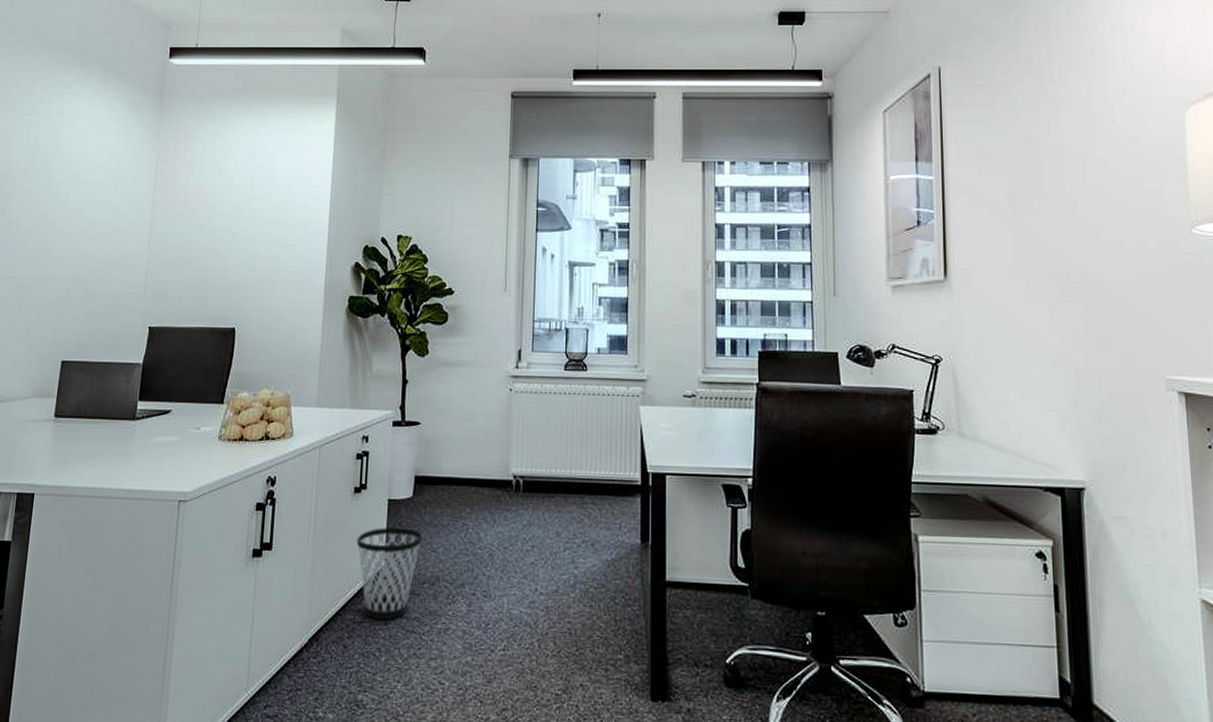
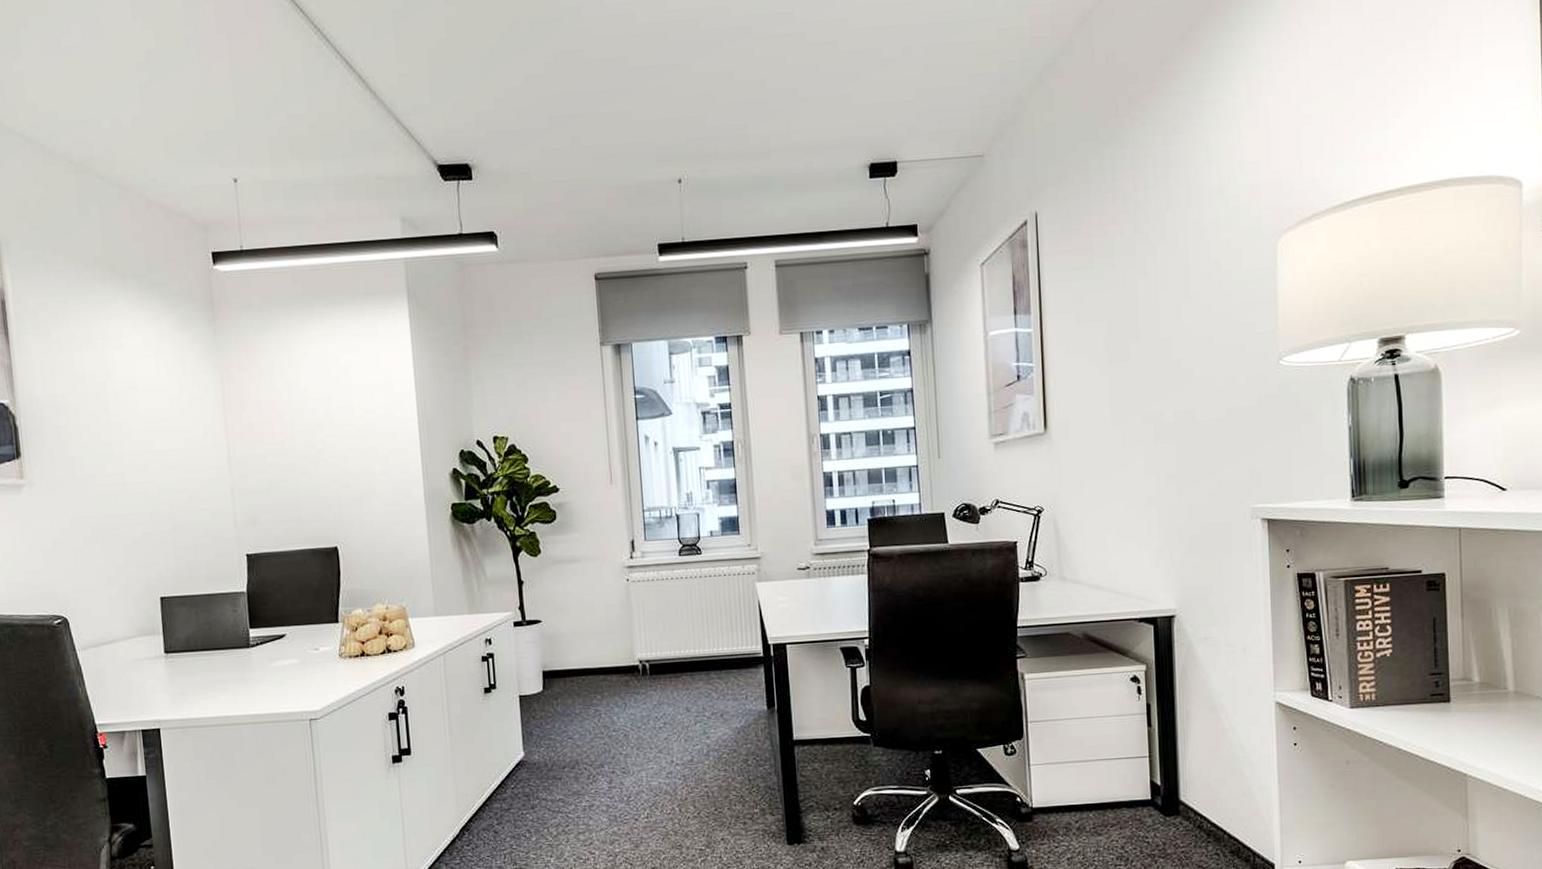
wastebasket: present [356,527,422,620] -> none [493,720,557,805]

